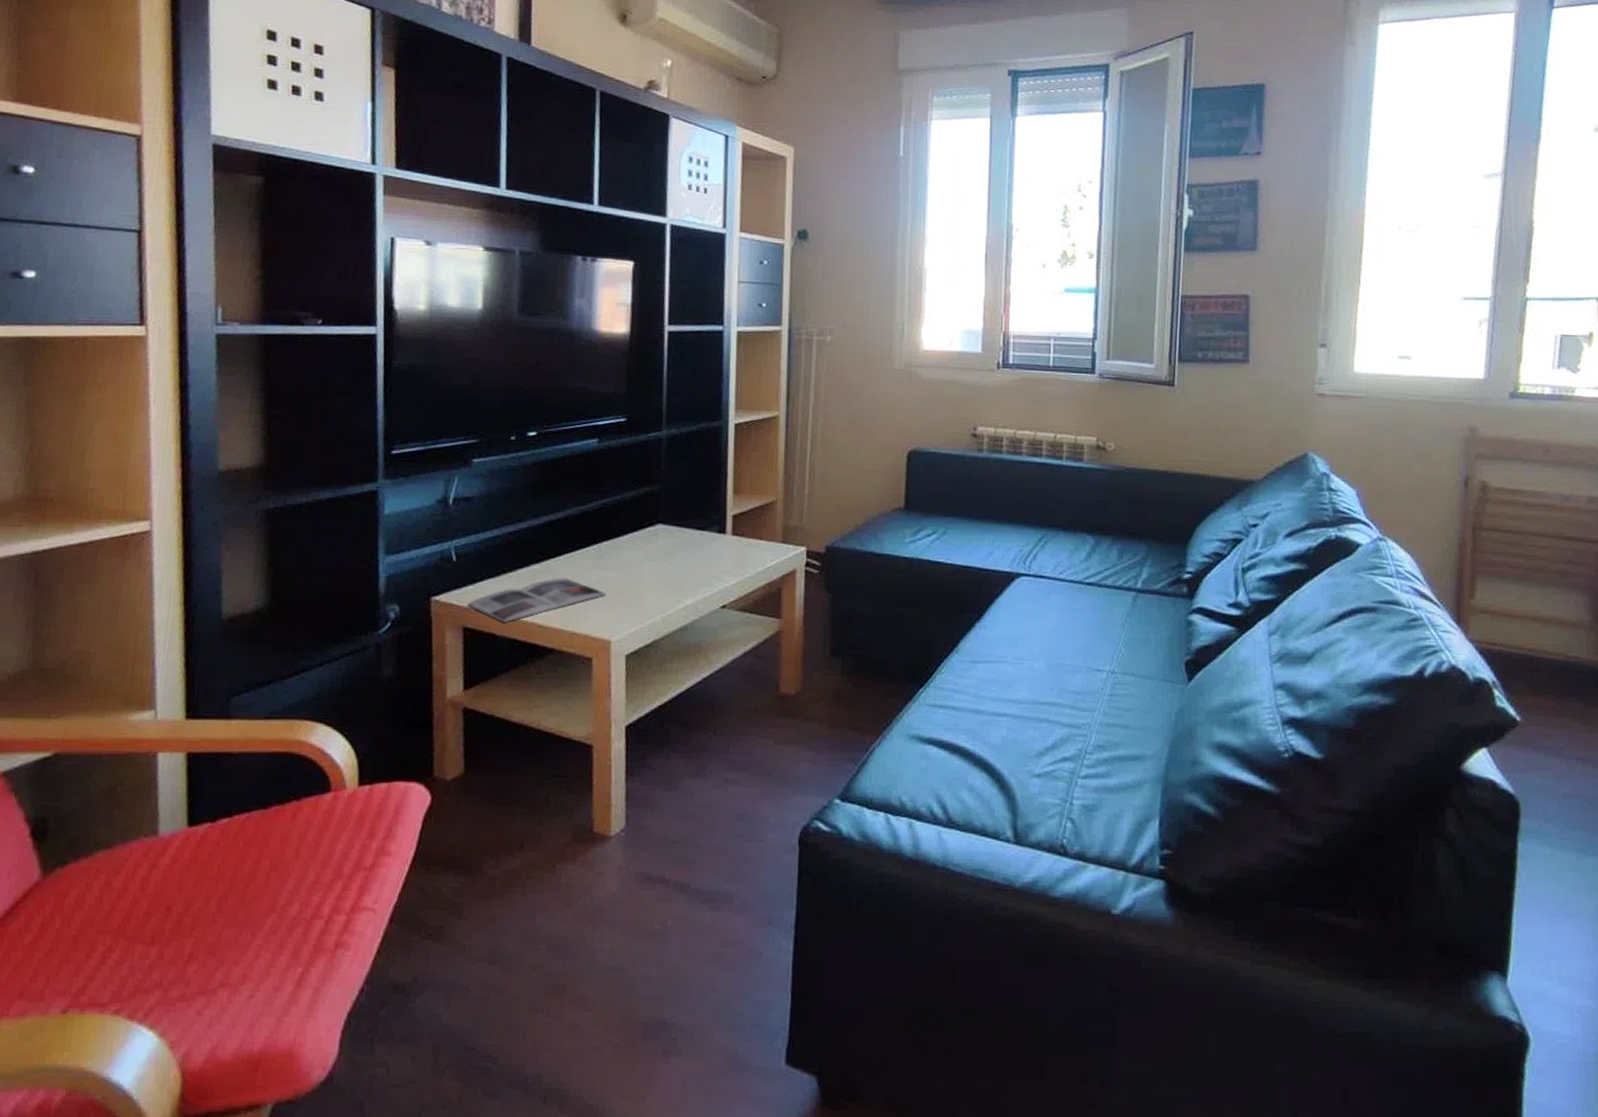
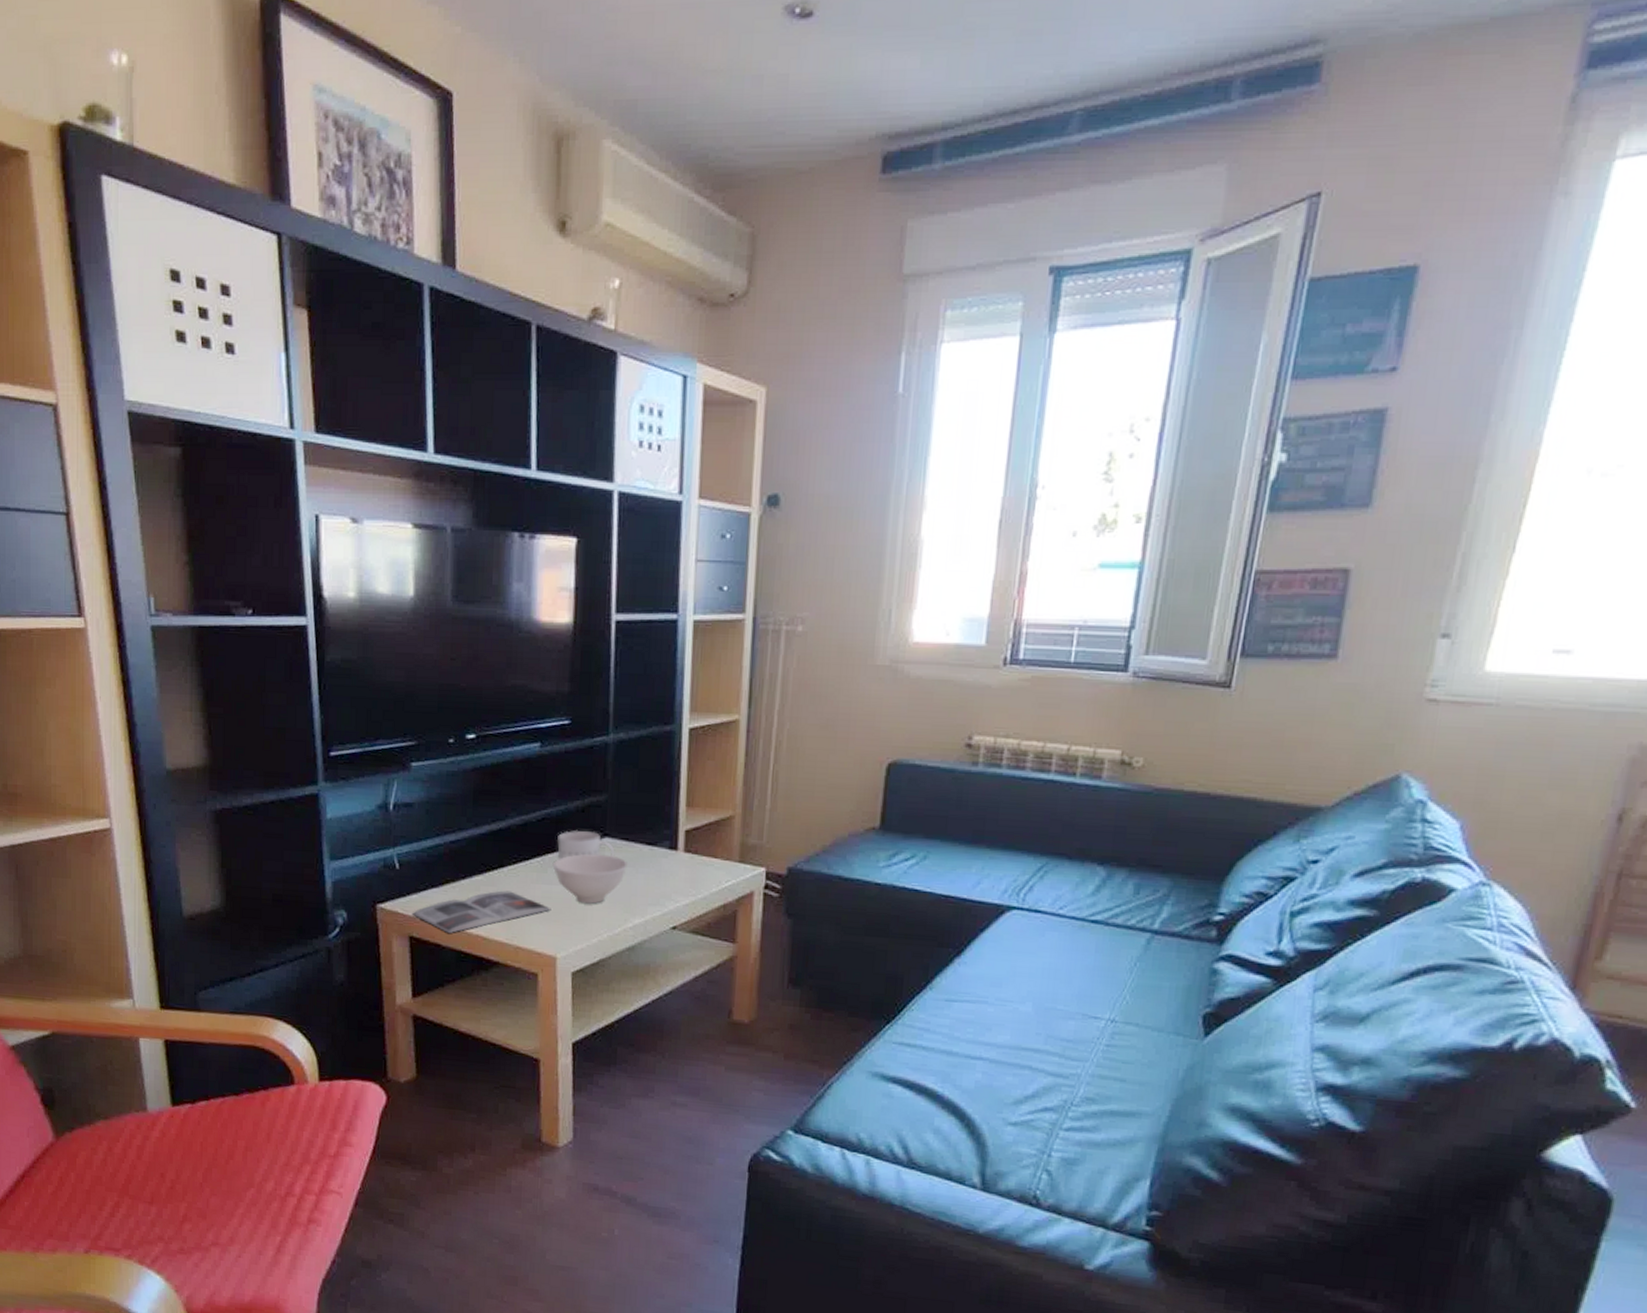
bowl: none [608,539,679,587] -> present [552,853,627,904]
mug: none [612,517,668,547] -> present [557,829,615,860]

